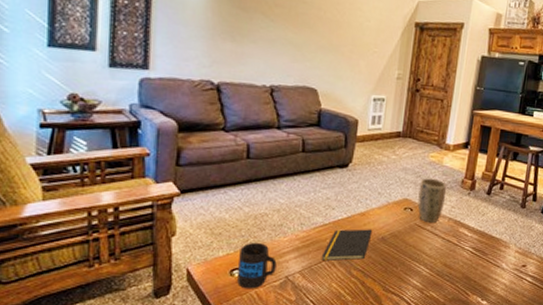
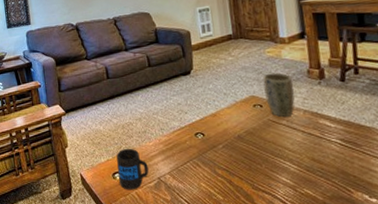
notepad: present [321,229,373,261] -> none [185,129,228,161]

